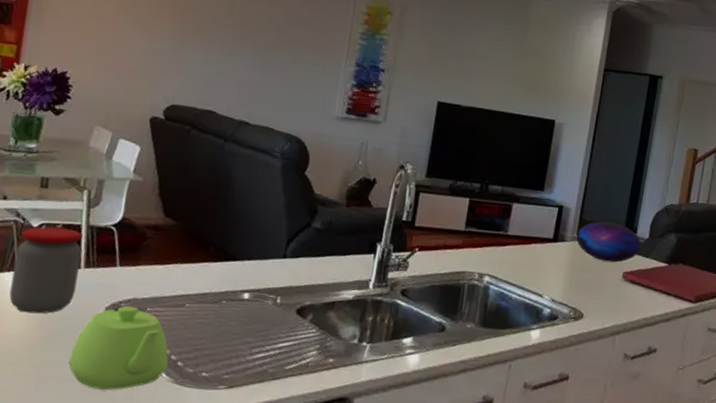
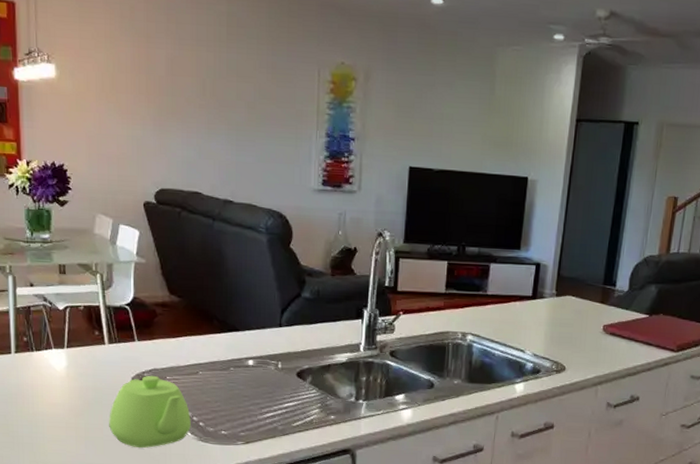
jar: present [9,227,83,314] -> none [49,309,105,385]
decorative orb: present [576,221,642,263] -> none [555,276,621,316]

